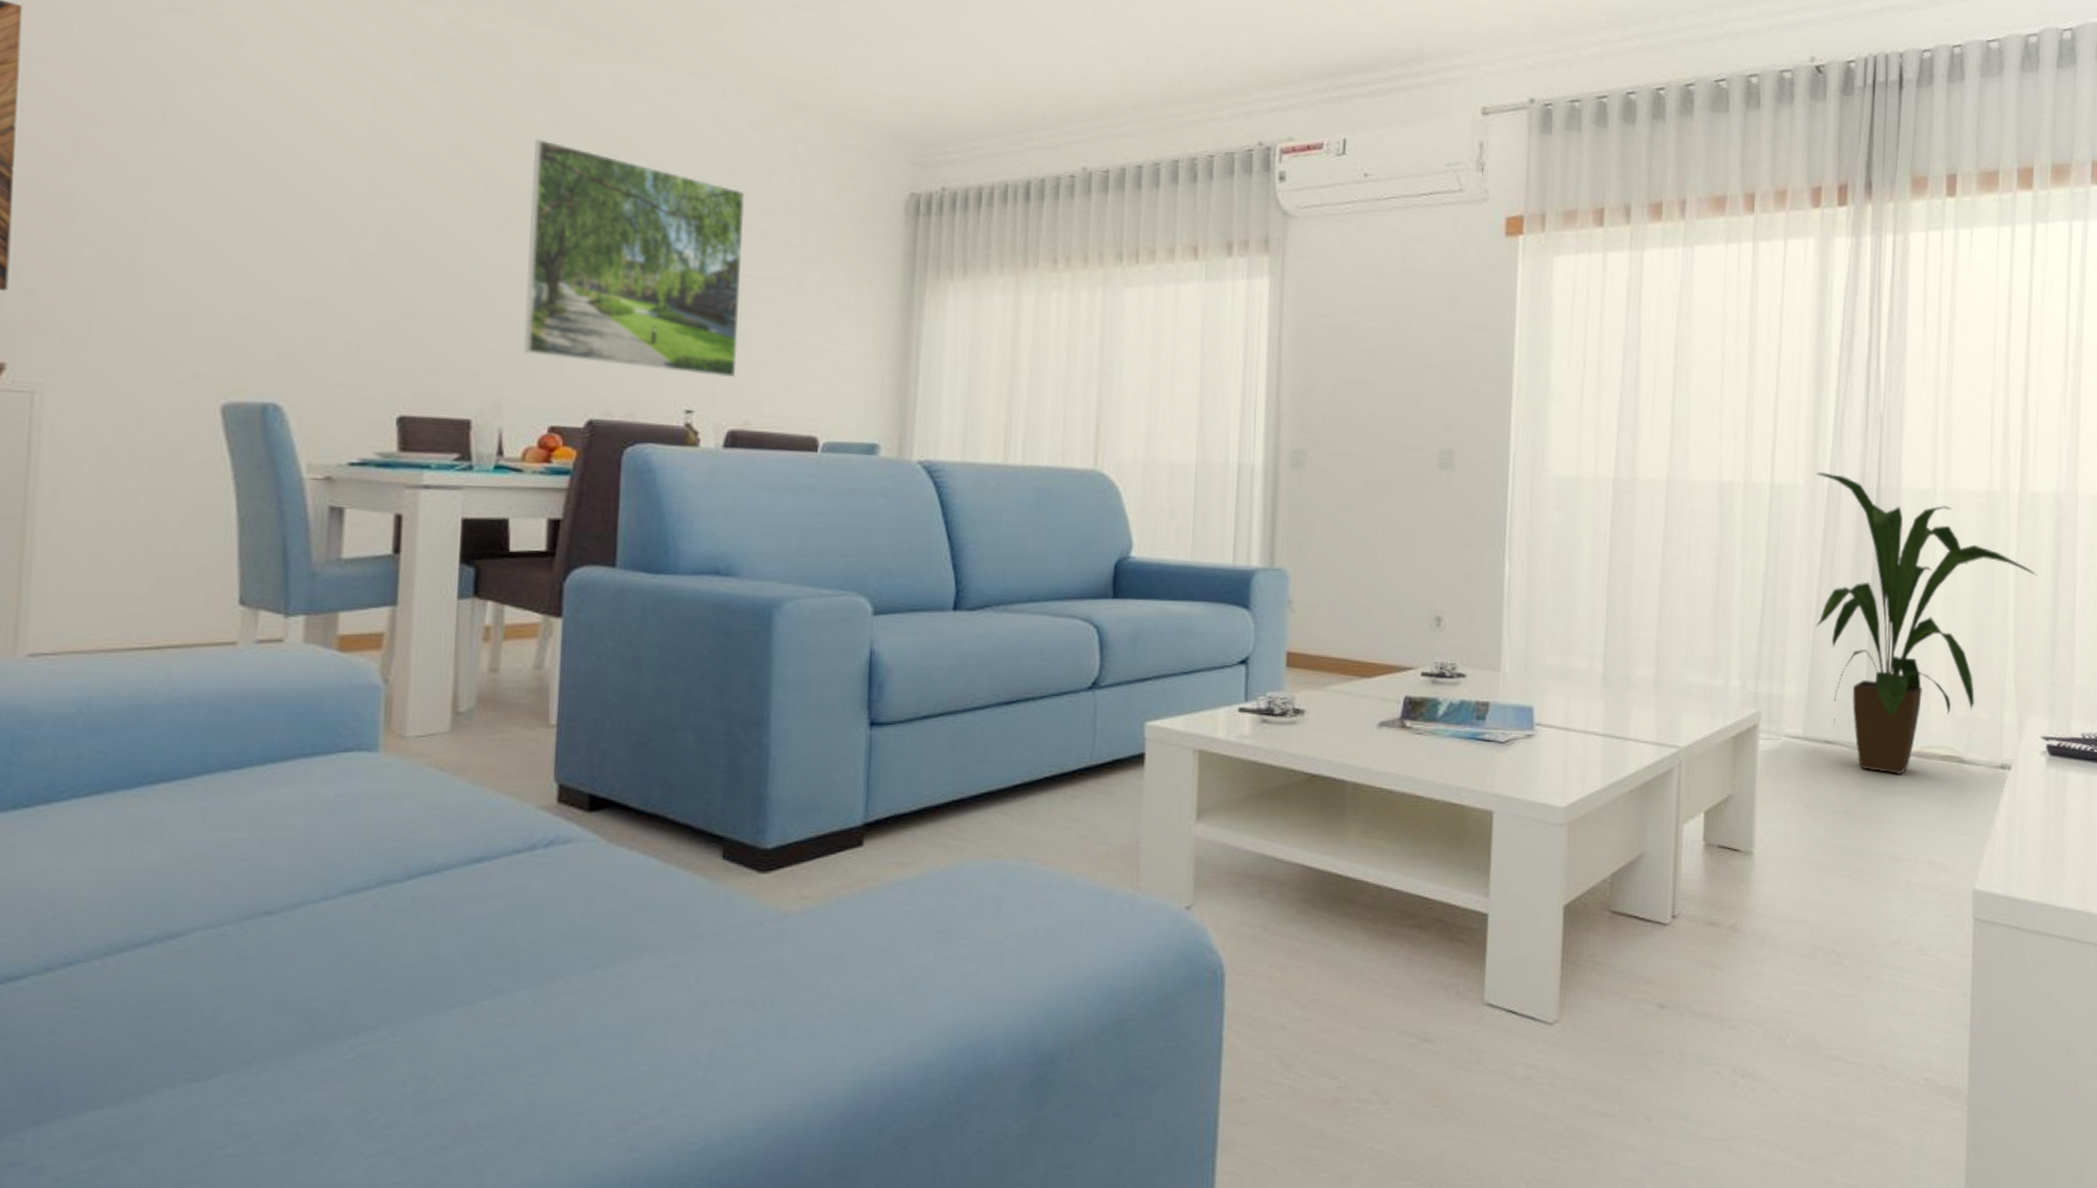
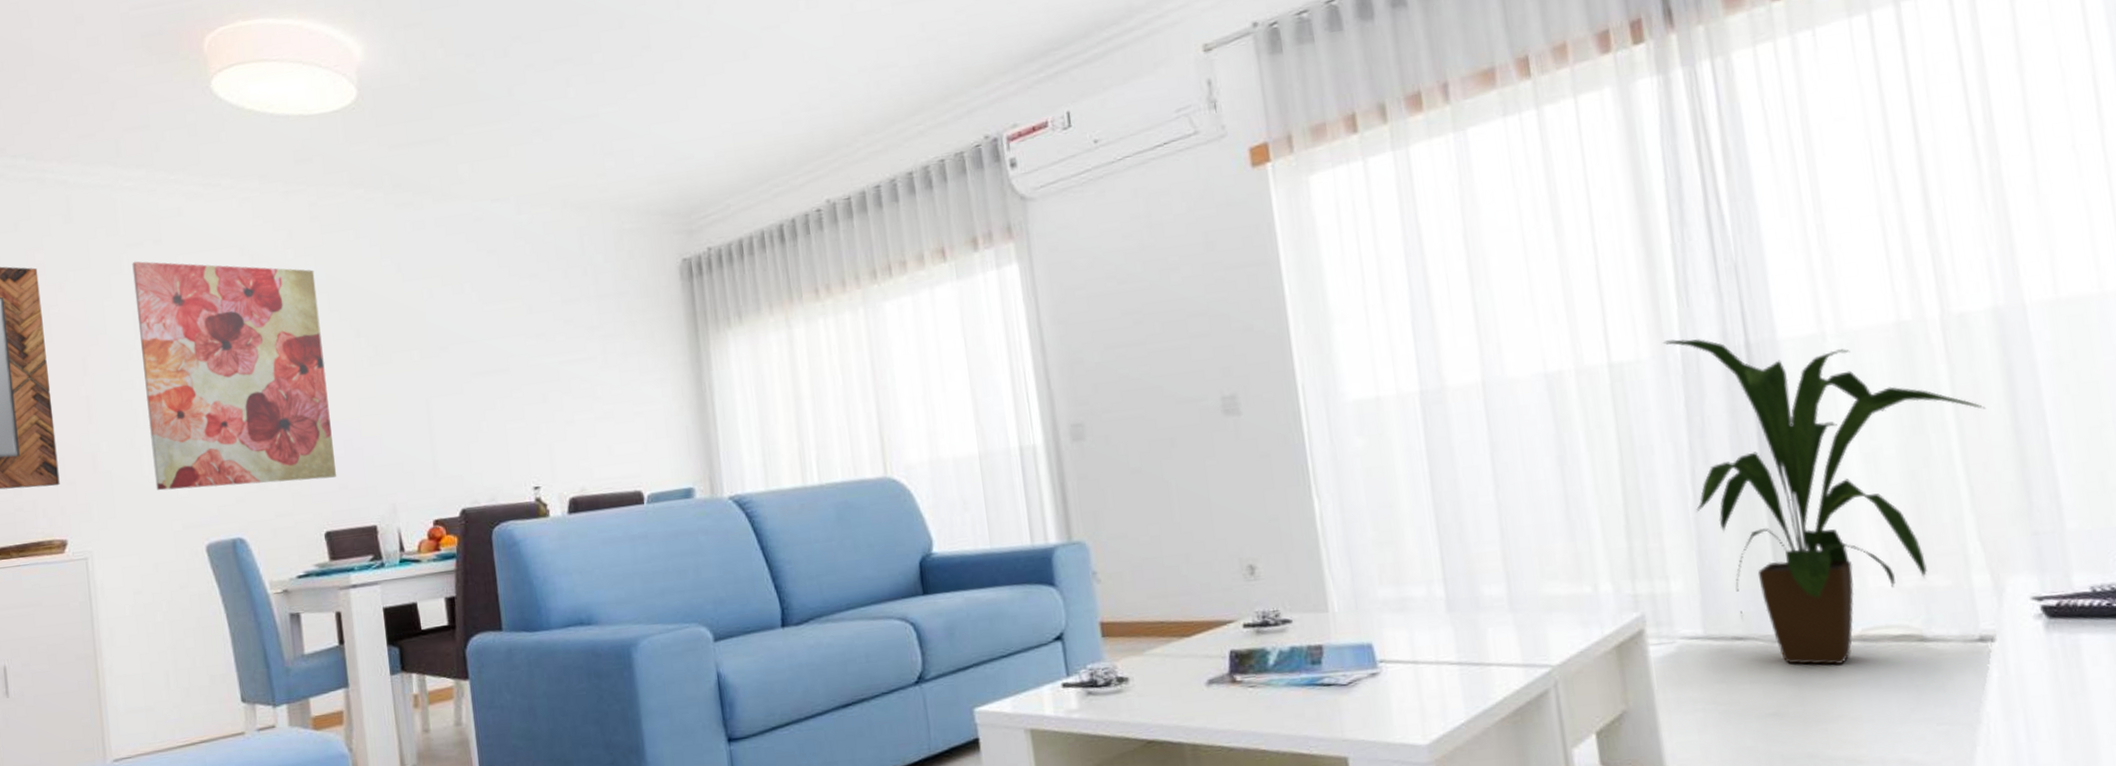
wall art: none [159,31,440,353] -> present [132,261,336,491]
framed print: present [524,138,744,378] -> none [386,283,568,463]

